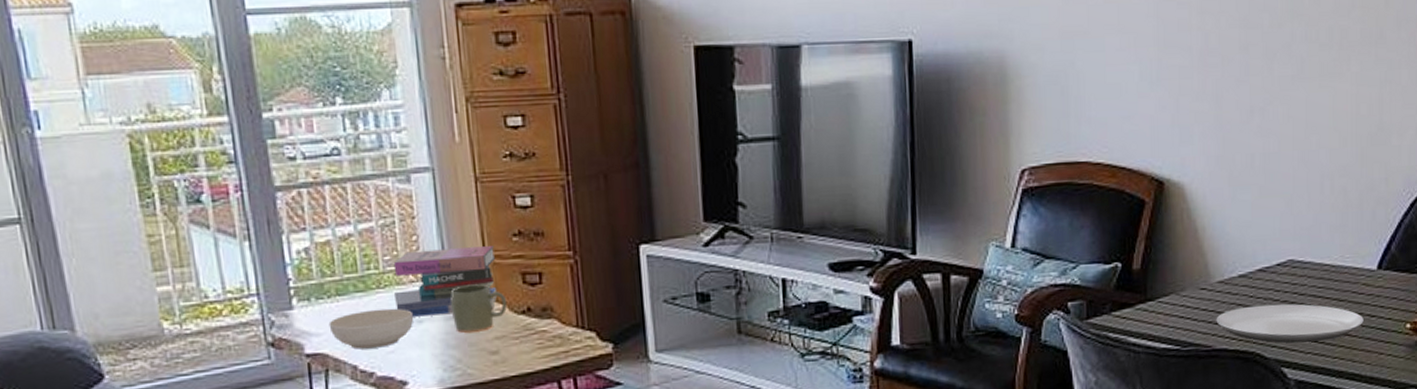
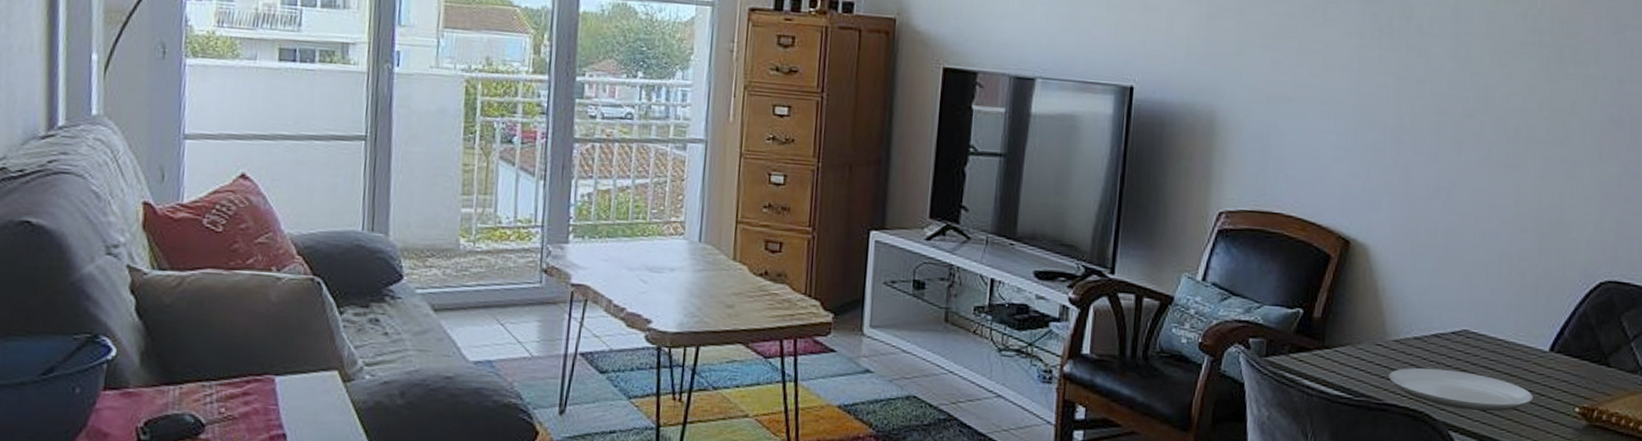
bowl: present [328,308,414,350] -> none [595,253,668,288]
books: present [393,246,498,317] -> none [654,208,746,267]
mug: present [450,284,507,333] -> none [700,244,748,286]

